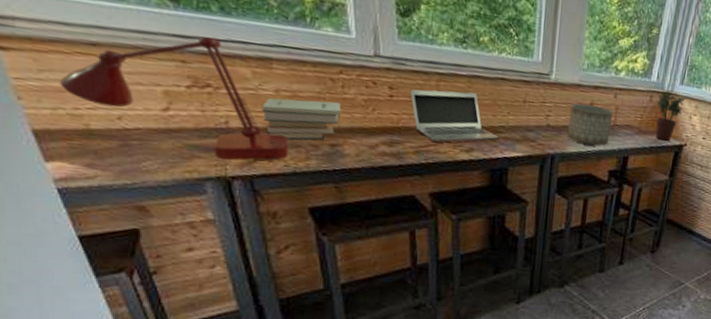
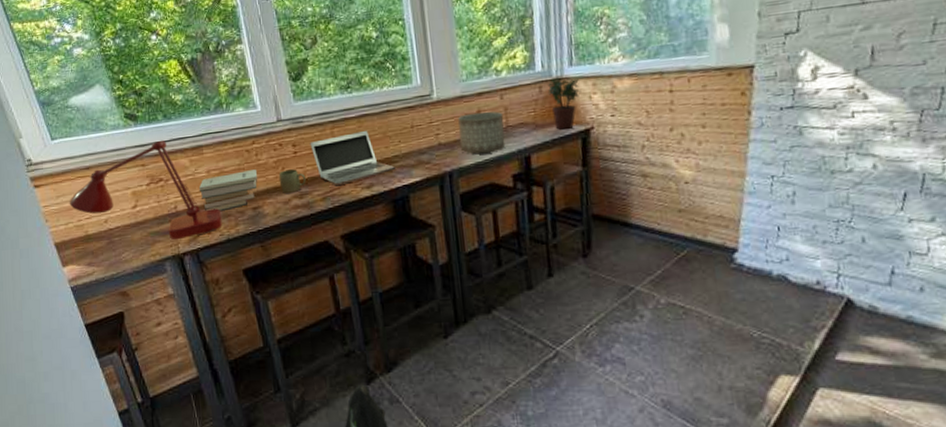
mug: none [367,112,400,139] -> present [278,169,306,194]

